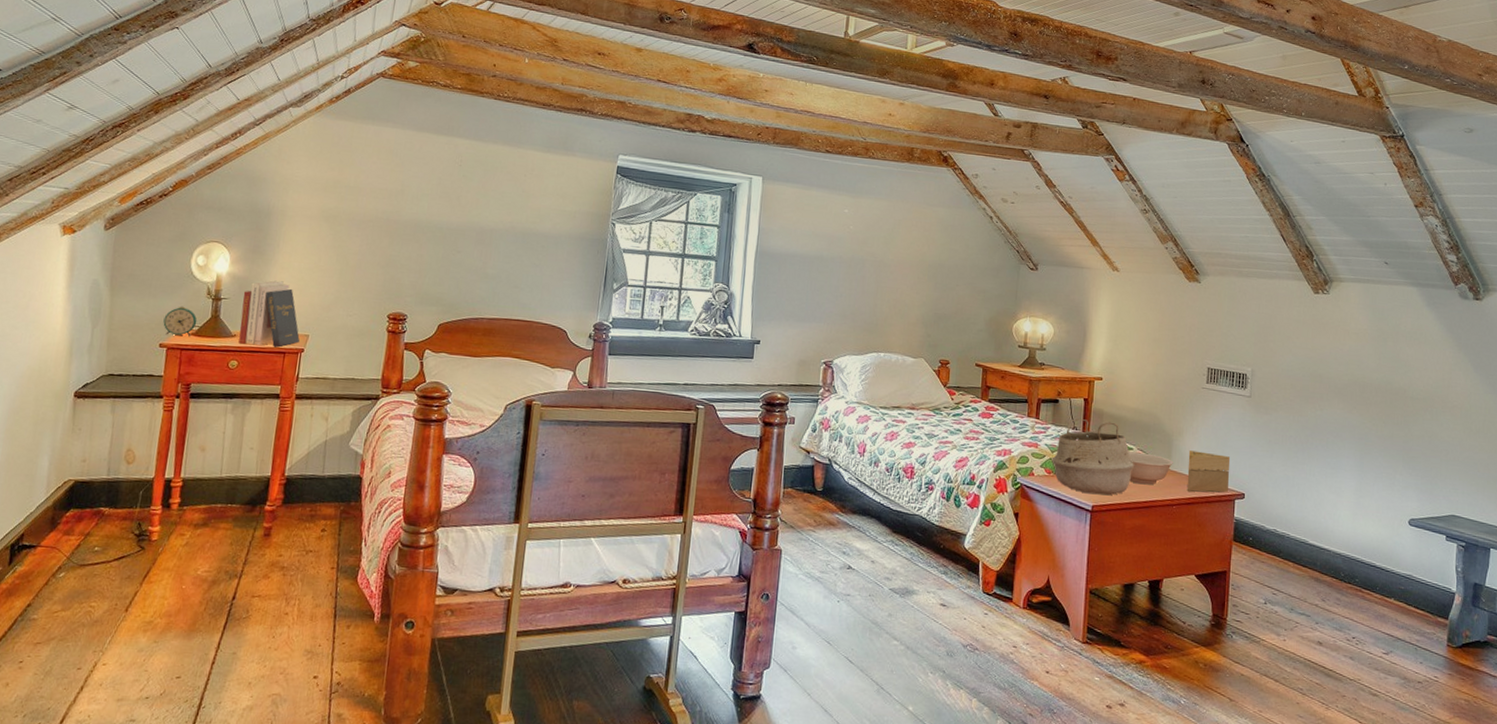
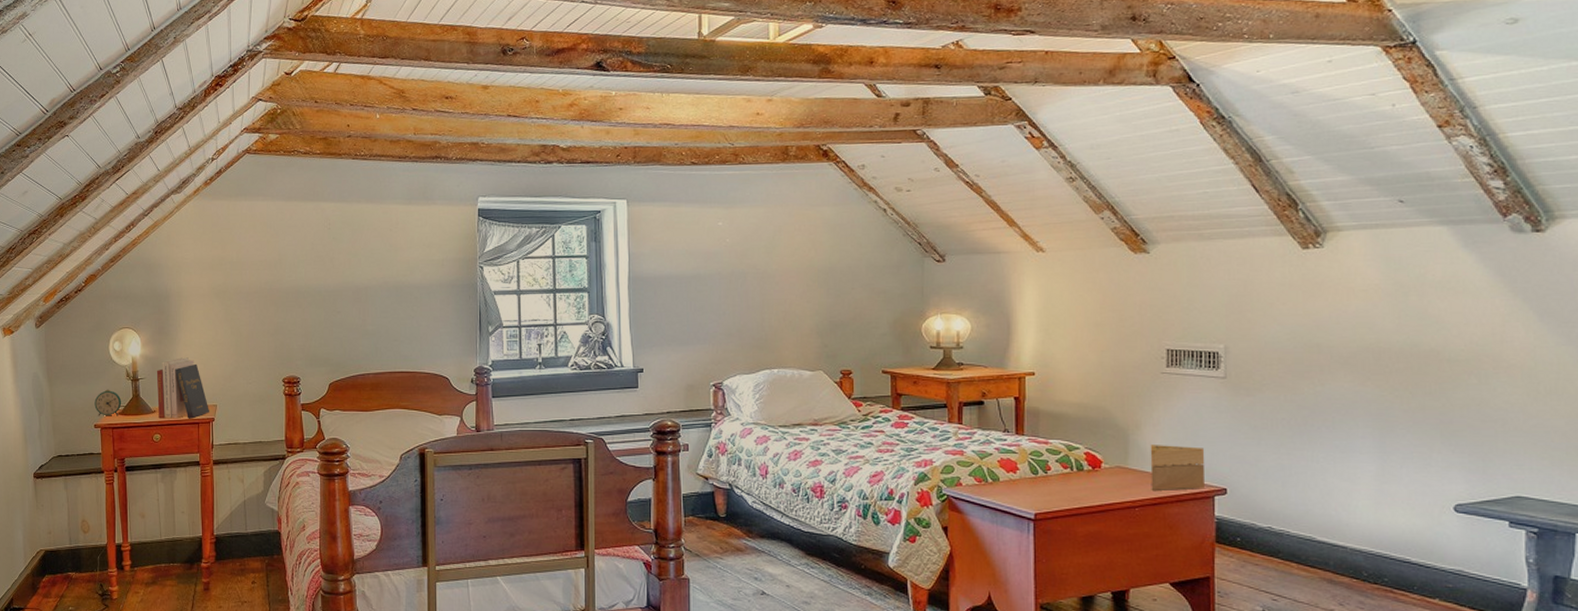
woven basket: present [1051,419,1134,496] -> none [981,420,1082,502]
ceramic bowl: present [1128,451,1173,485] -> none [1074,451,1131,487]

